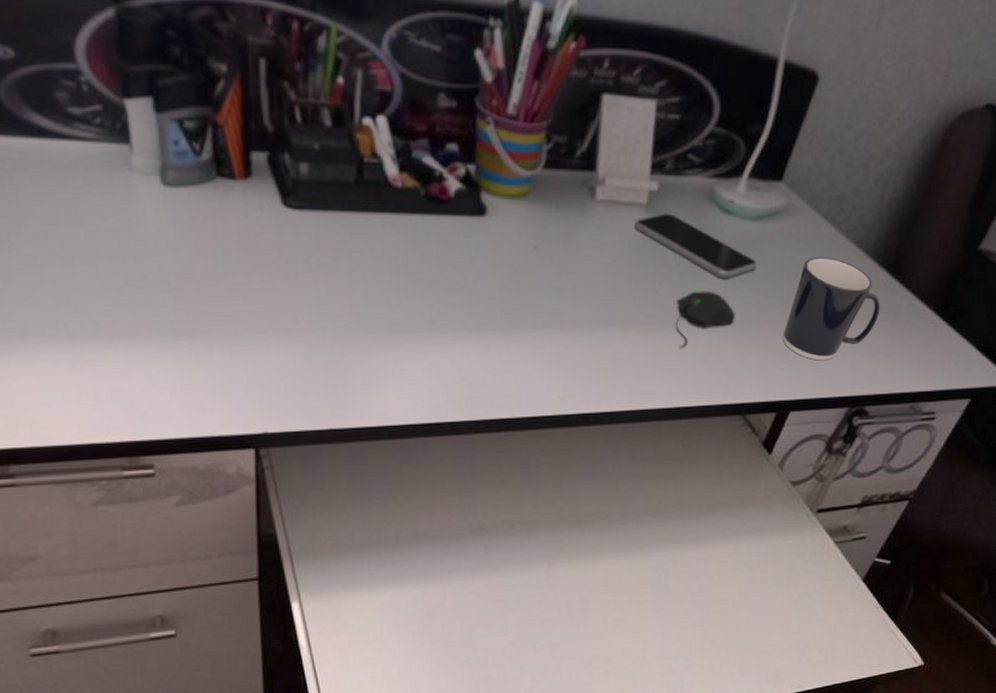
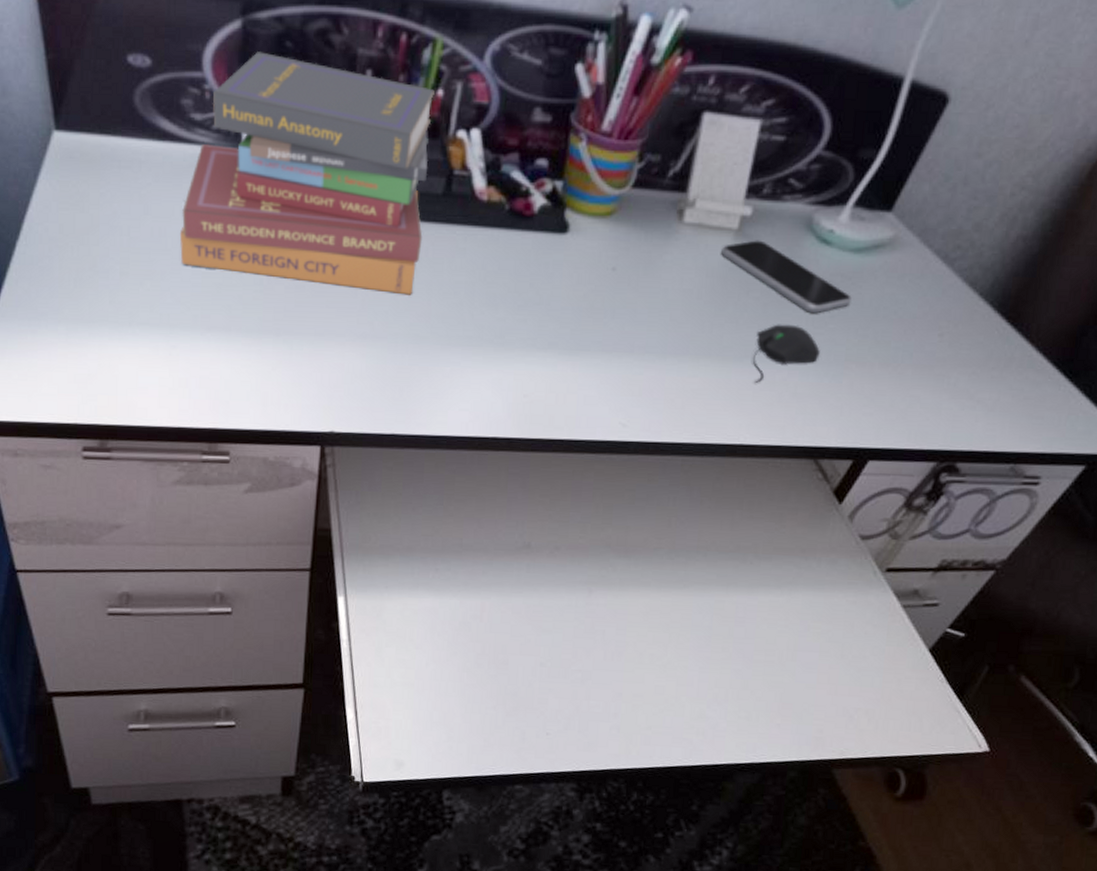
books: none [69,41,339,286] -> present [179,52,435,295]
mug: present [783,256,880,361] -> none [870,295,990,409]

